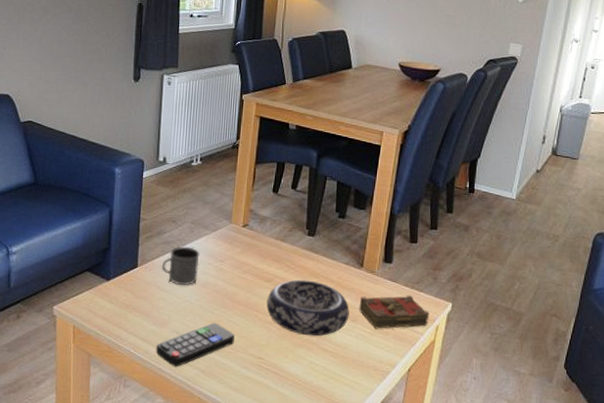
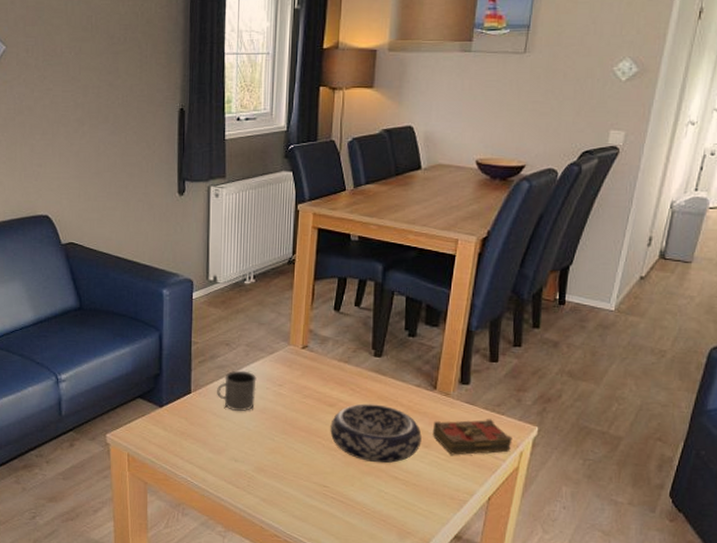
remote control: present [155,322,235,367] -> none [213,449,296,496]

